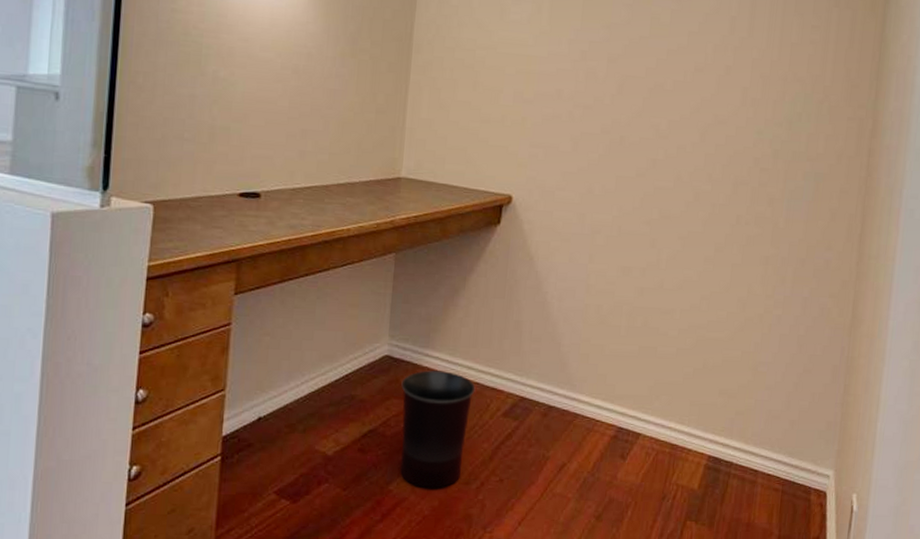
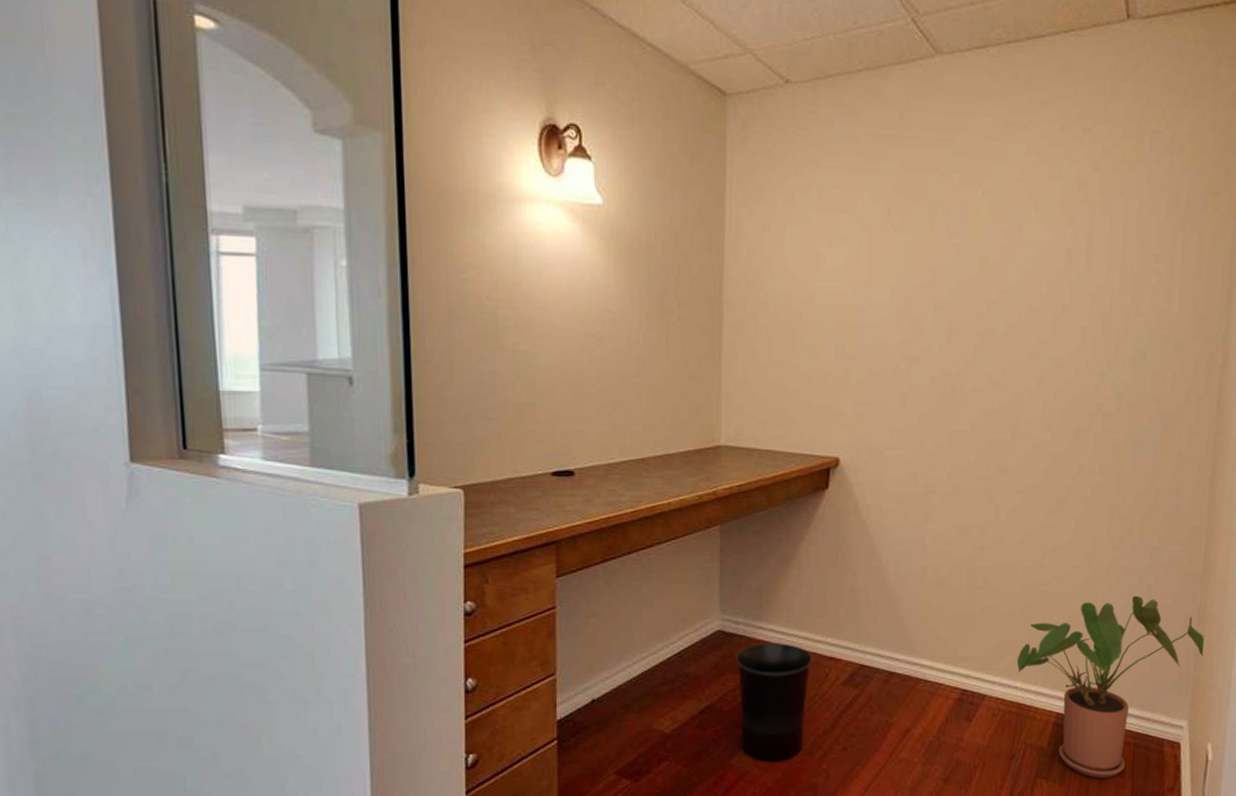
house plant: none [671,343,851,524] -> present [1016,595,1205,778]

